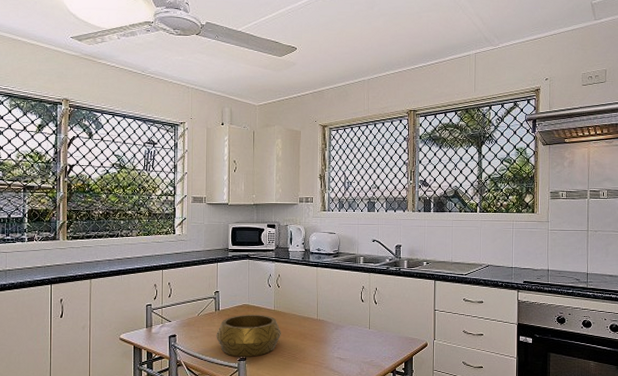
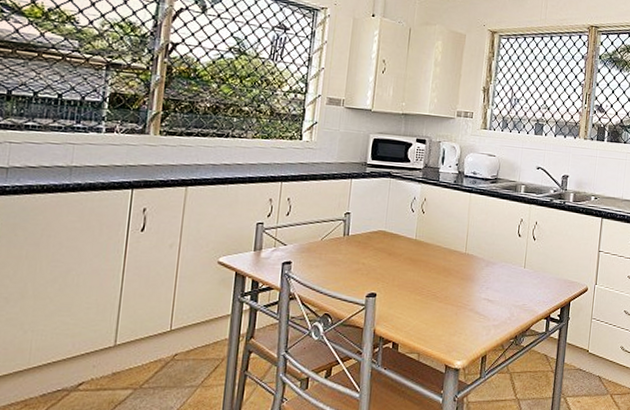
decorative bowl: present [216,314,282,357] -> none [341,242,423,293]

